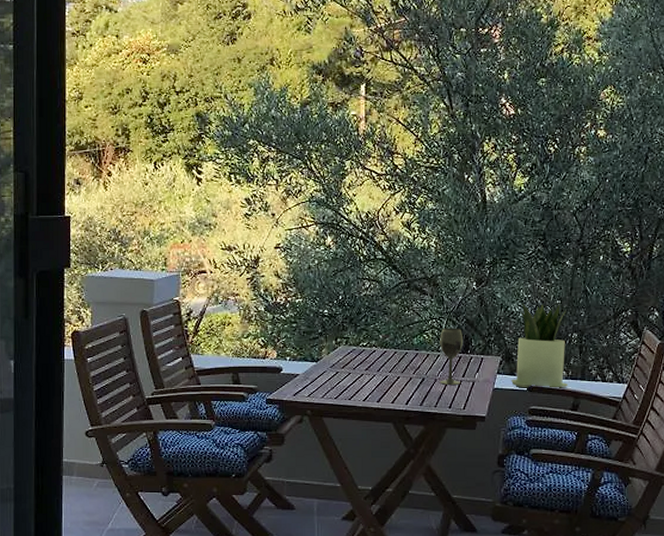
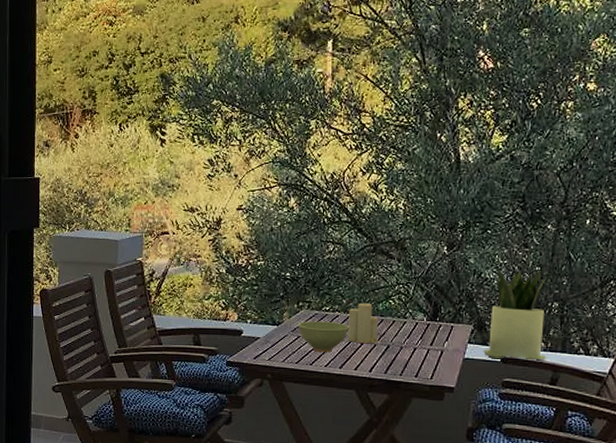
bowl: none [337,356,386,387] -> present [298,321,350,353]
candle: none [384,336,414,378] -> present [347,301,379,344]
wine glass: present [440,328,463,385] -> none [406,294,431,353]

